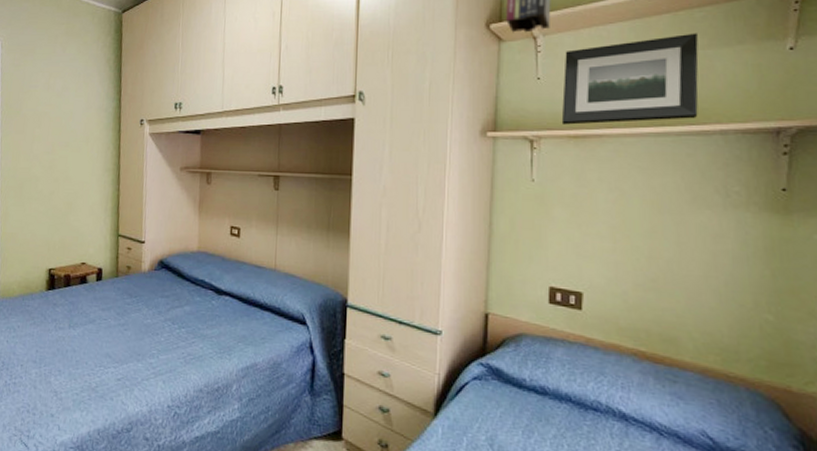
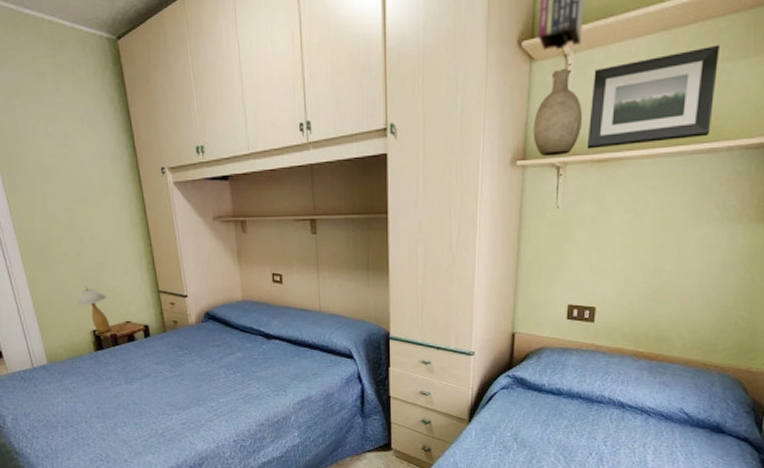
table lamp: none [38,224,69,273] -> present [75,286,111,334]
decorative vase: none [503,48,556,130] -> present [533,67,583,157]

